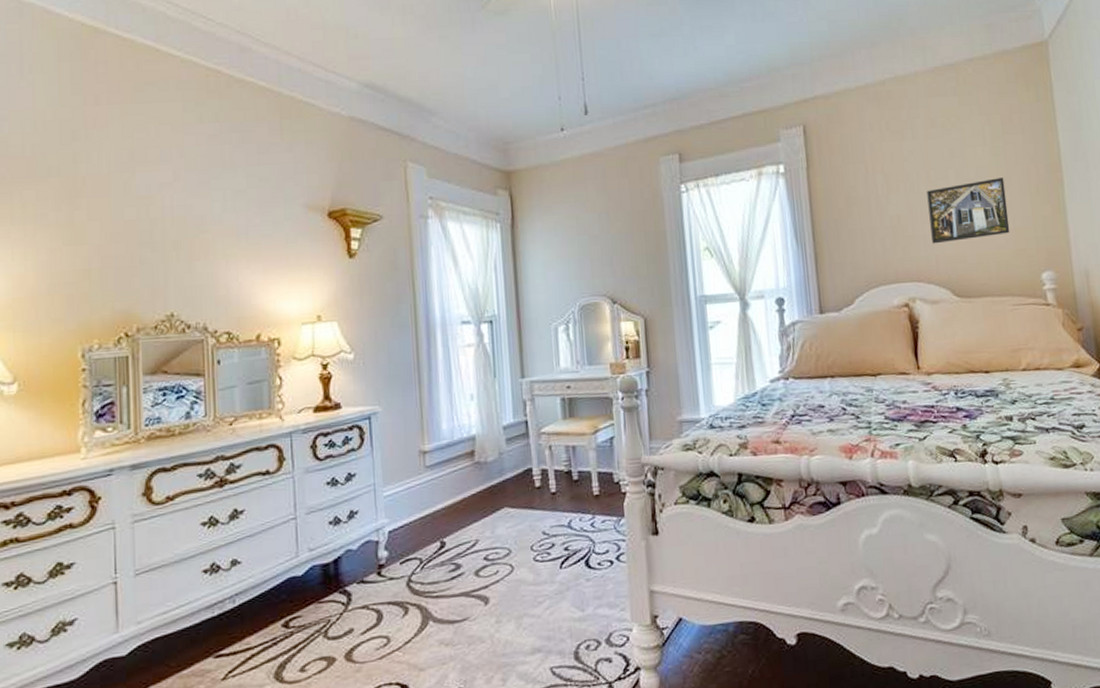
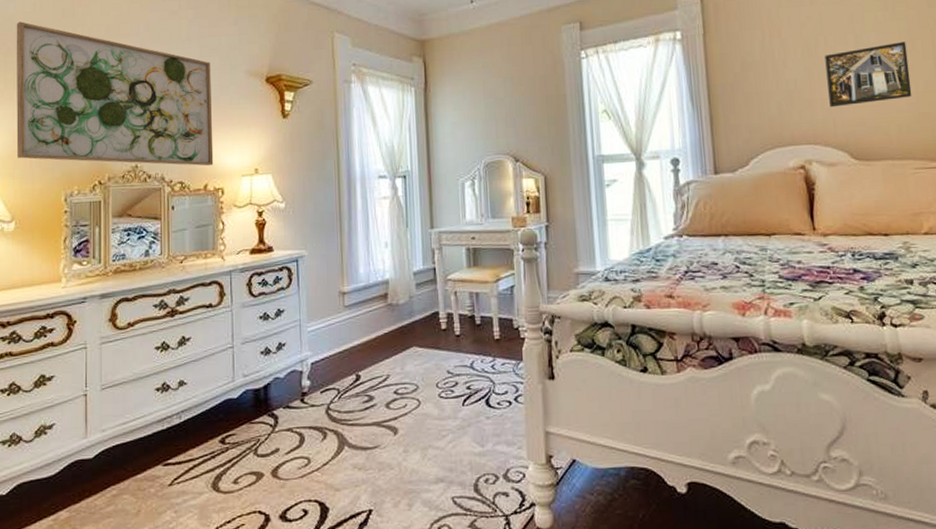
wall art: none [12,144,267,314] -> present [16,21,214,166]

